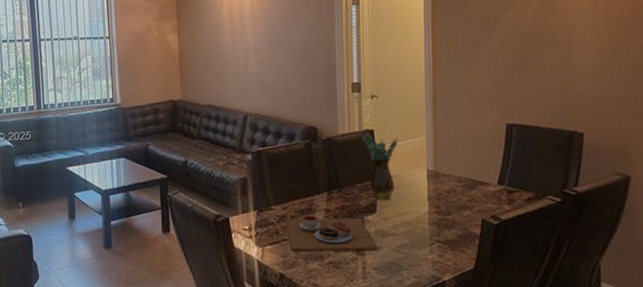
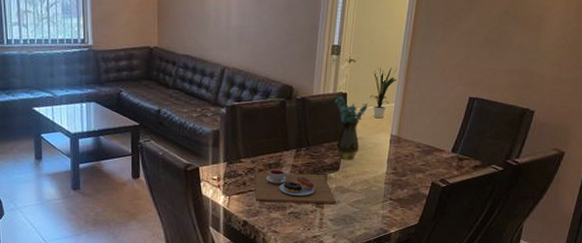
house plant: none [397,100,425,154] -> present [370,67,398,119]

